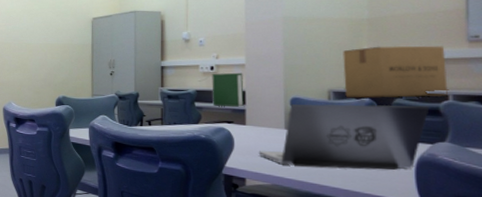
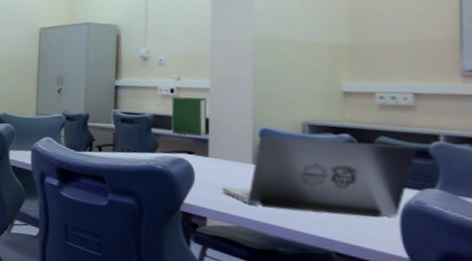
box: present [343,45,448,99] -> none [320,76,438,137]

